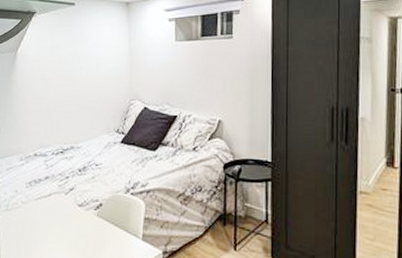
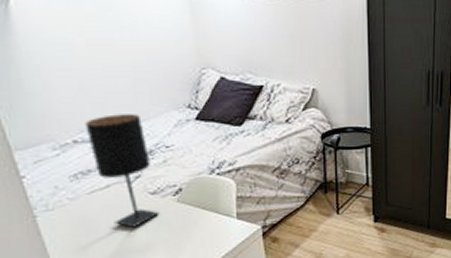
table lamp: none [44,134,83,235] -> present [85,114,159,228]

